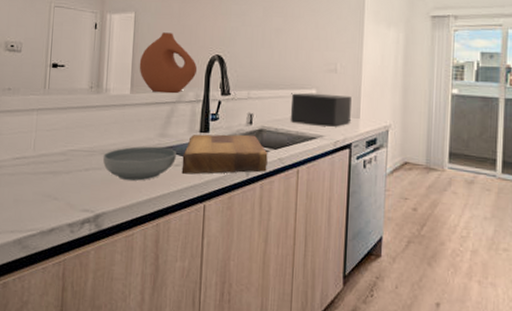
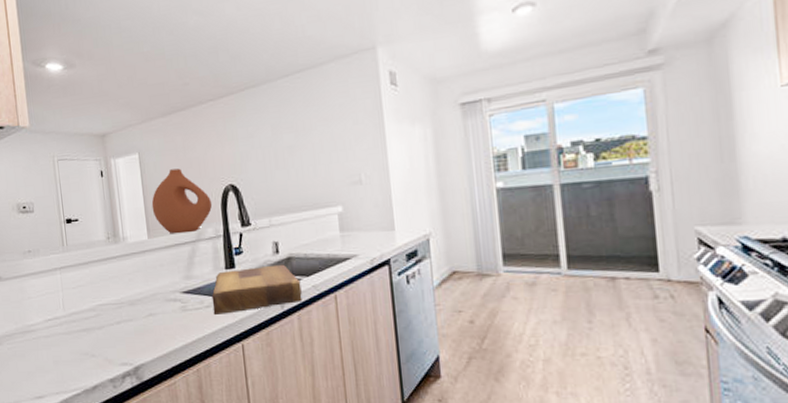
bowl: present [102,146,177,181] -> none [131,289,206,328]
toaster: present [290,92,352,128] -> none [317,208,385,247]

